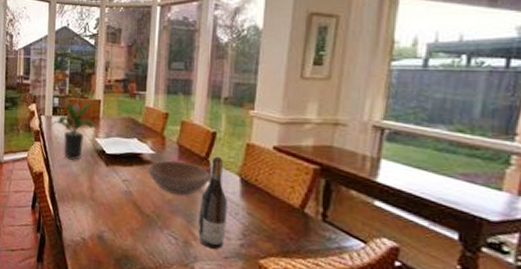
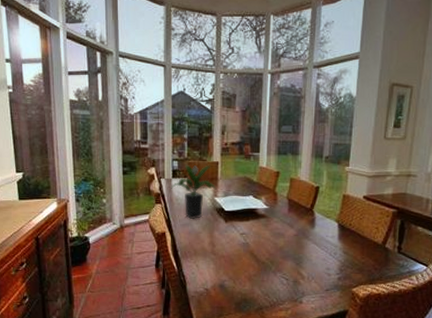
bowl: present [148,160,211,196] -> none [263,213,315,243]
wine bottle: present [198,156,227,249] -> none [305,207,328,284]

